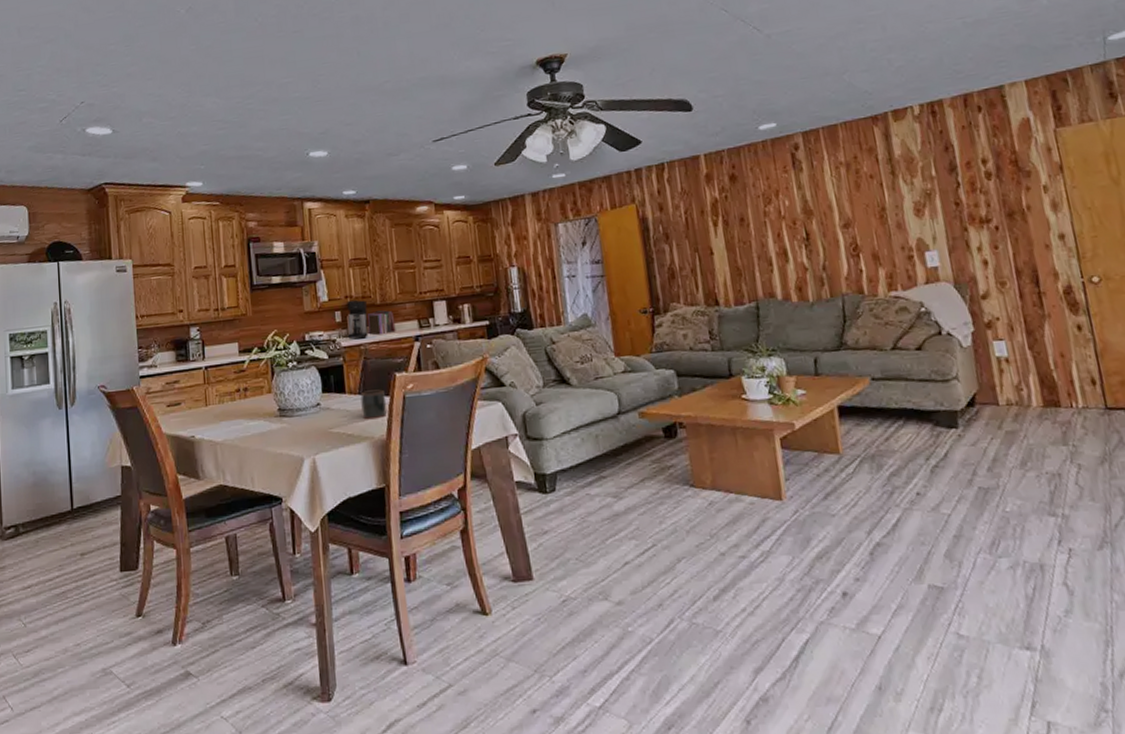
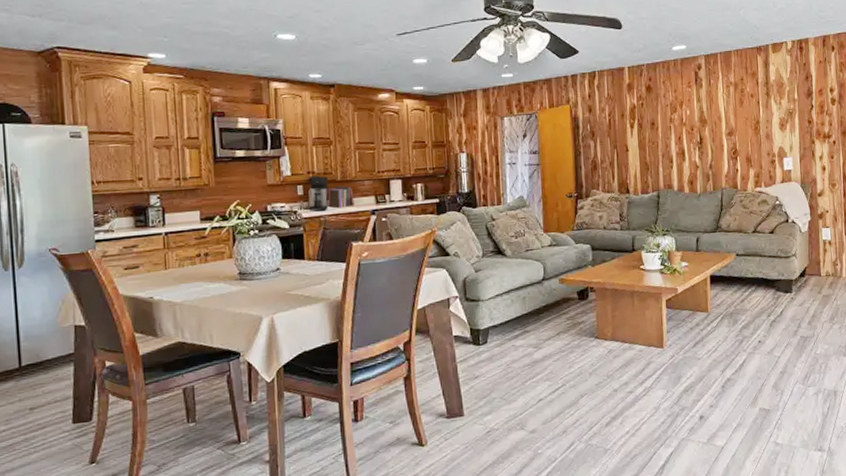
mug: present [360,389,387,420] -> none [318,256,342,284]

